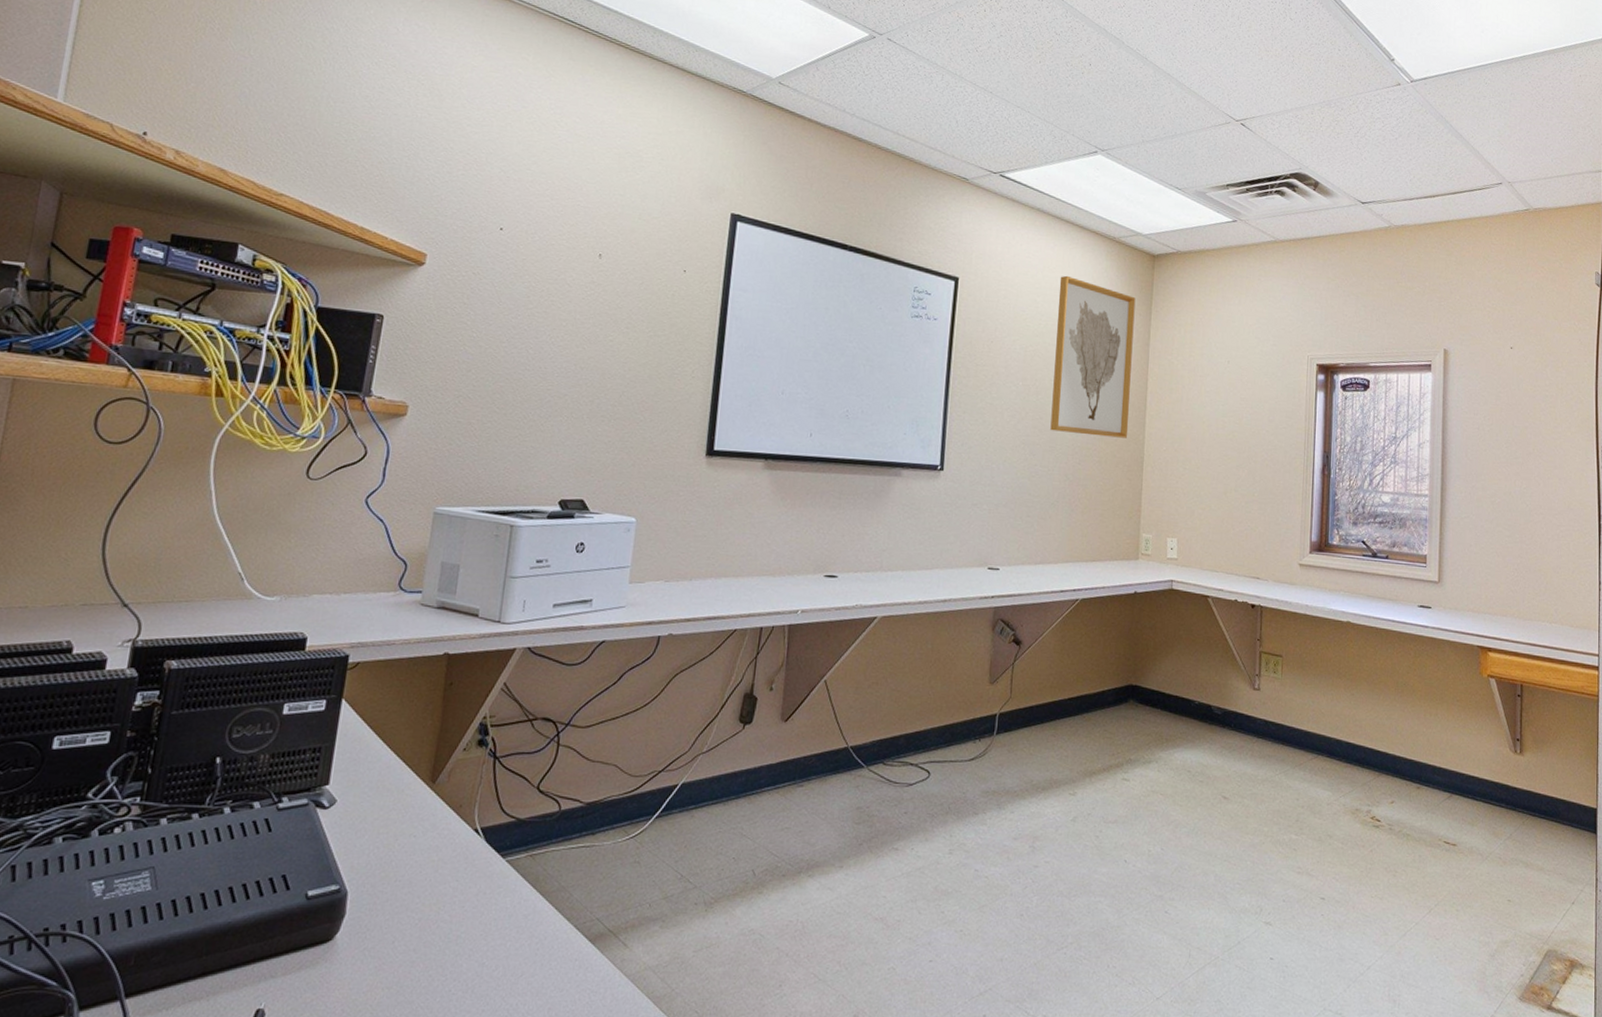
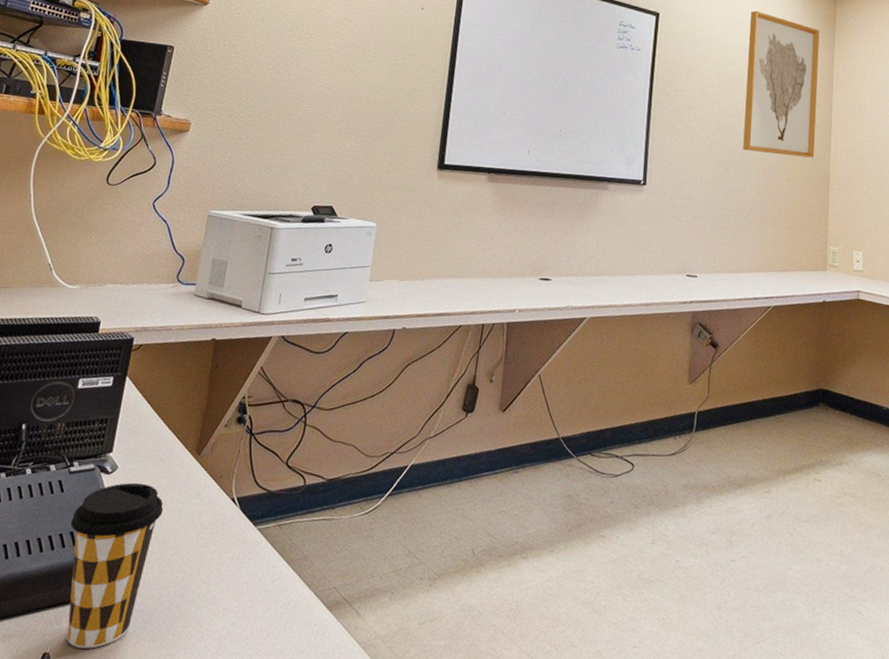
coffee cup: none [281,817,394,1001] -> present [67,482,164,649]

